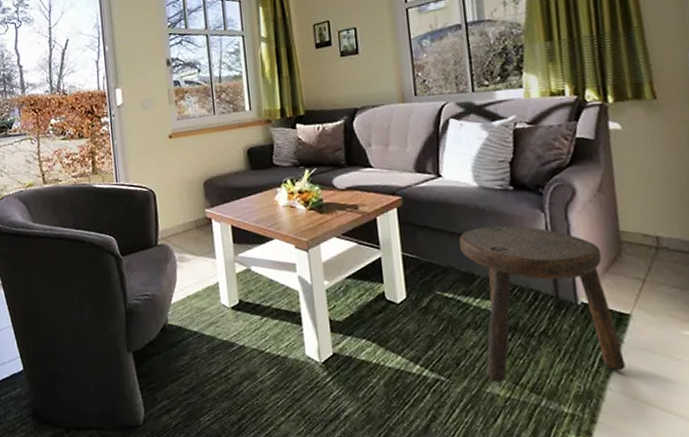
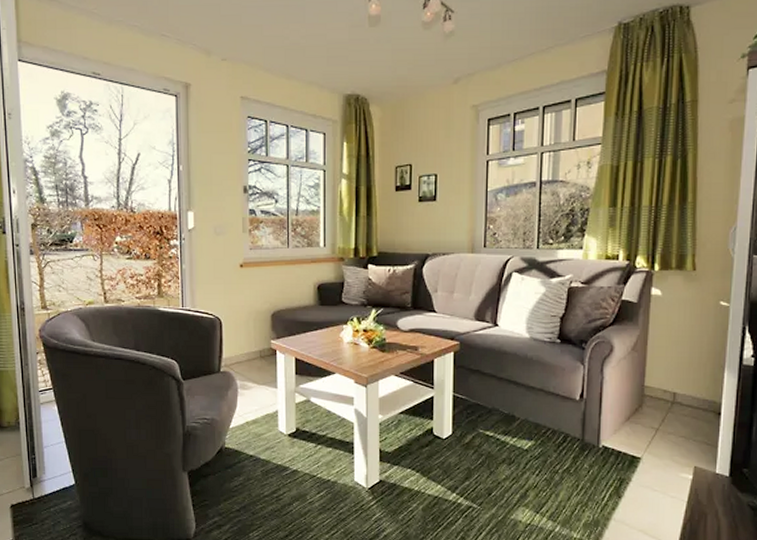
stool: present [459,226,626,382] -> none [505,374,630,511]

